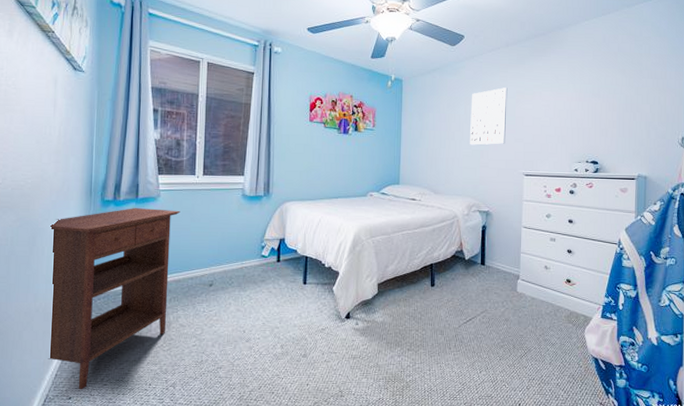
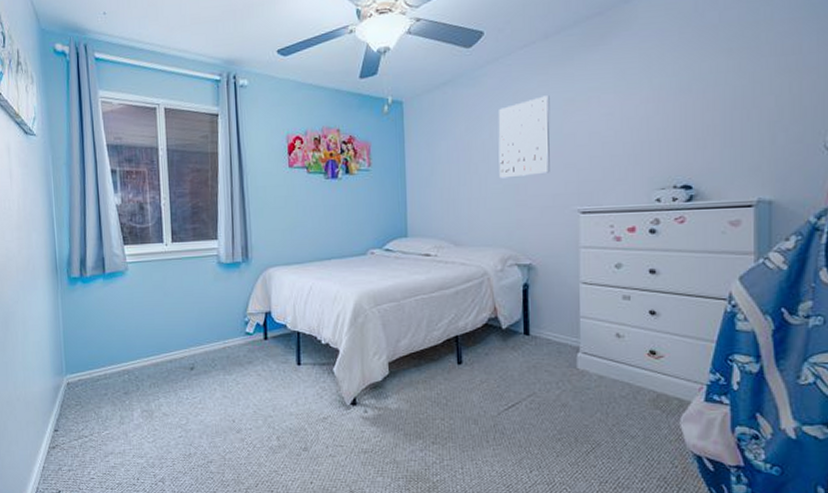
nightstand: present [48,208,181,390] -> none [21,284,152,484]

